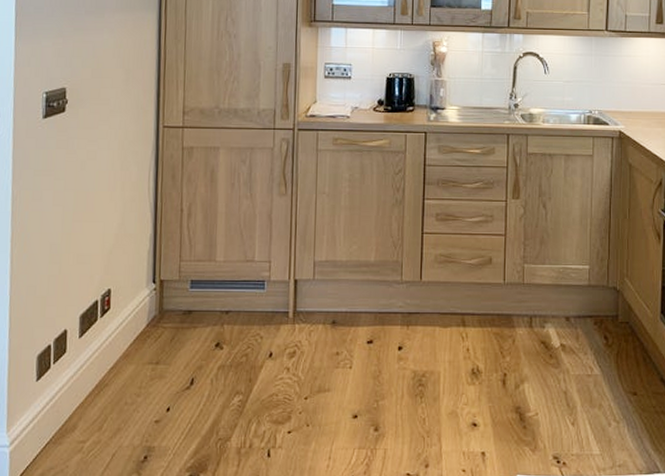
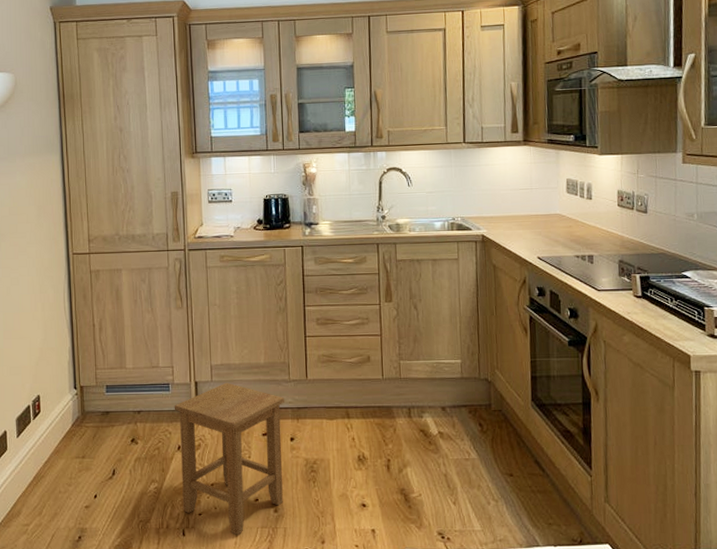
stool: none [268,281,394,456] -> present [174,382,284,535]

